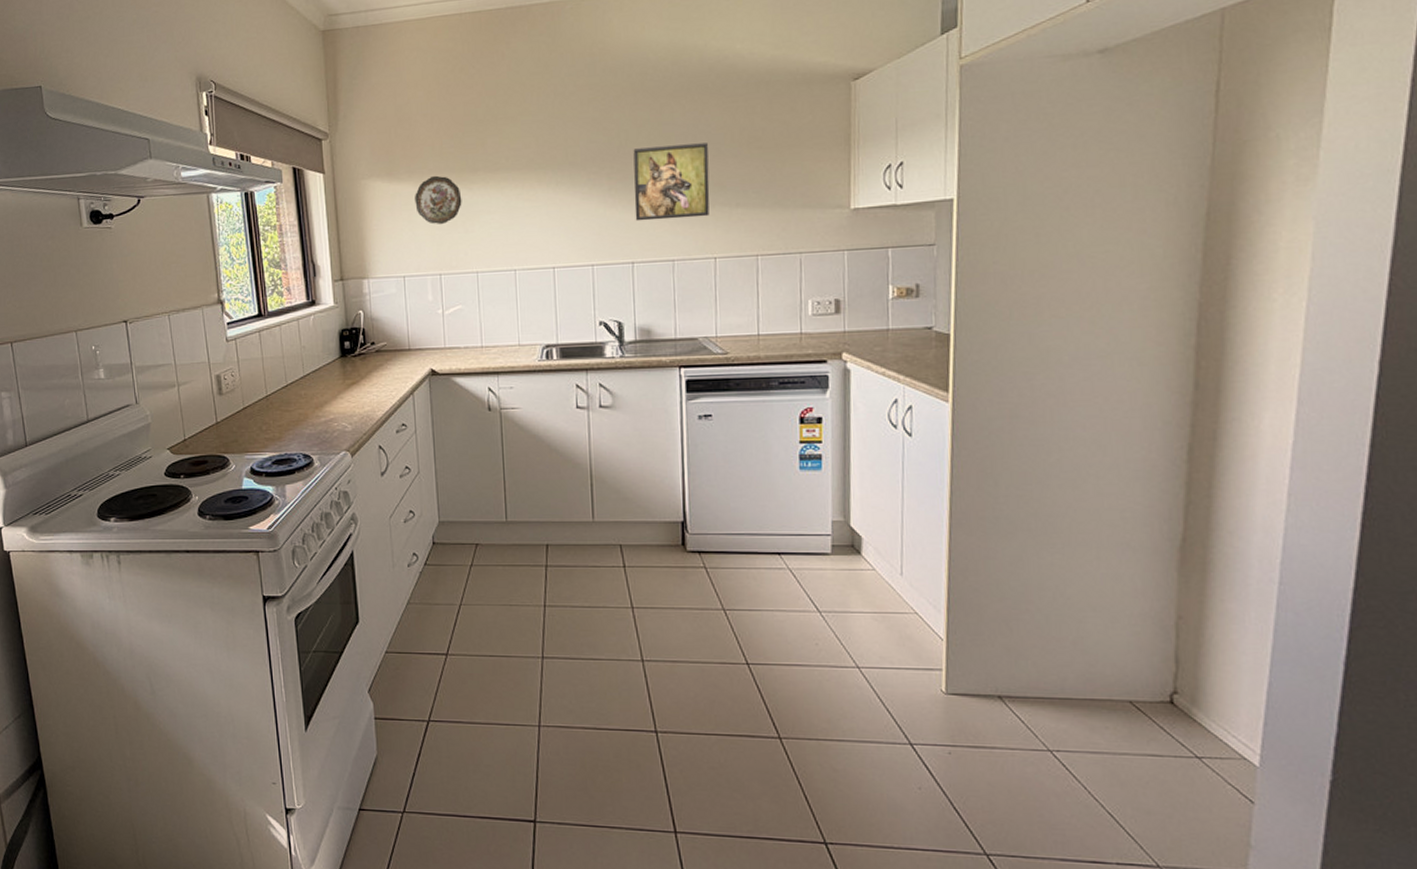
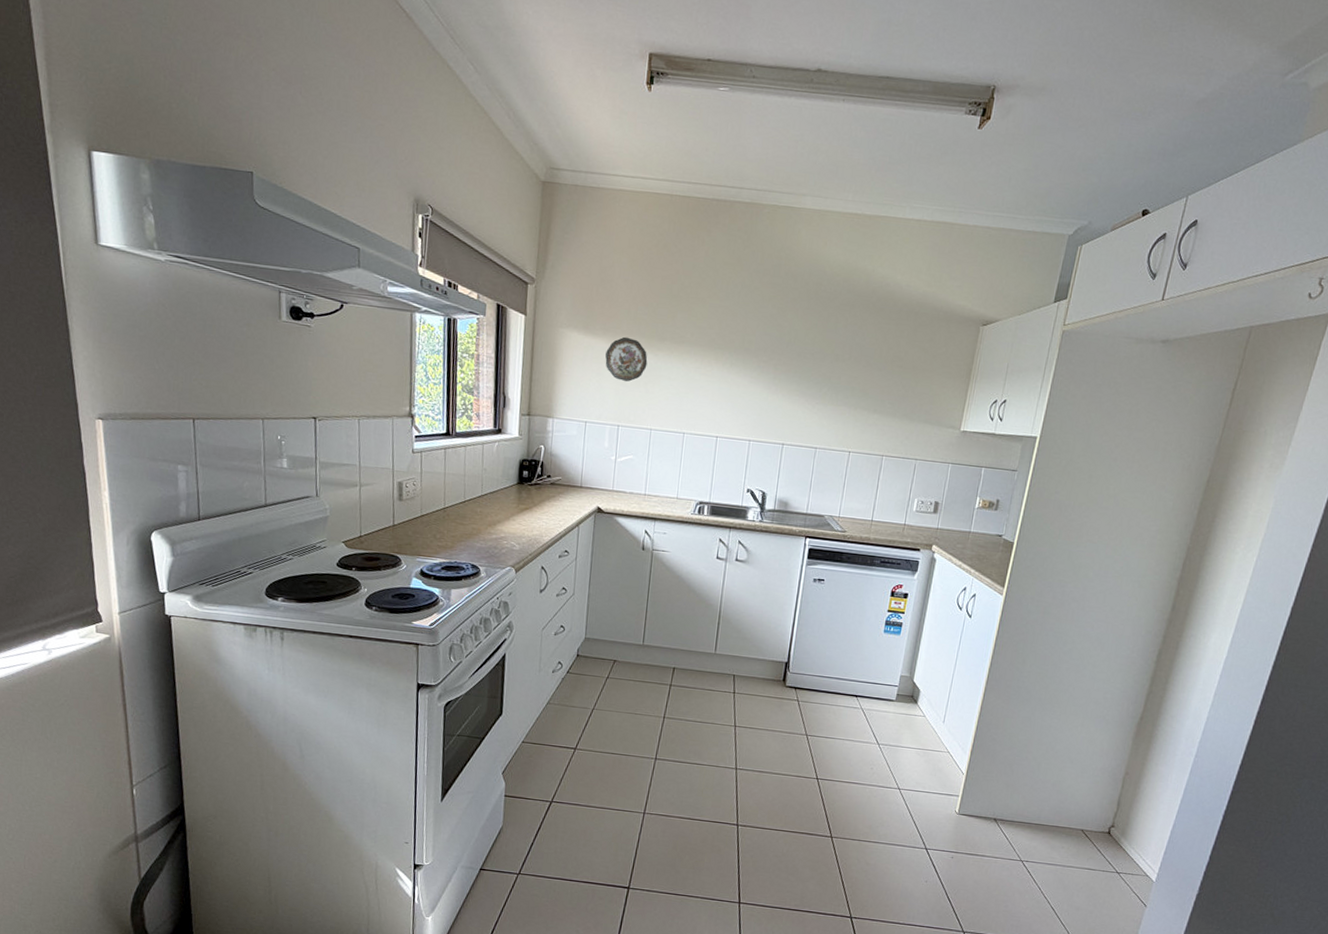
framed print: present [633,143,710,221] -> none [791,347,860,416]

